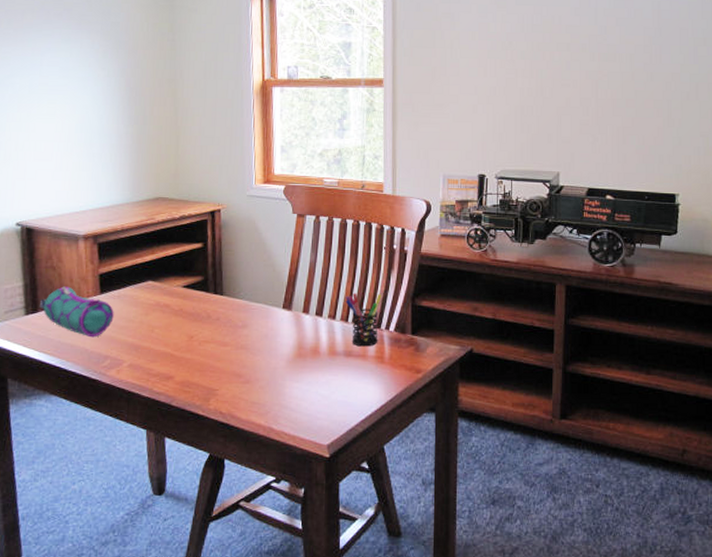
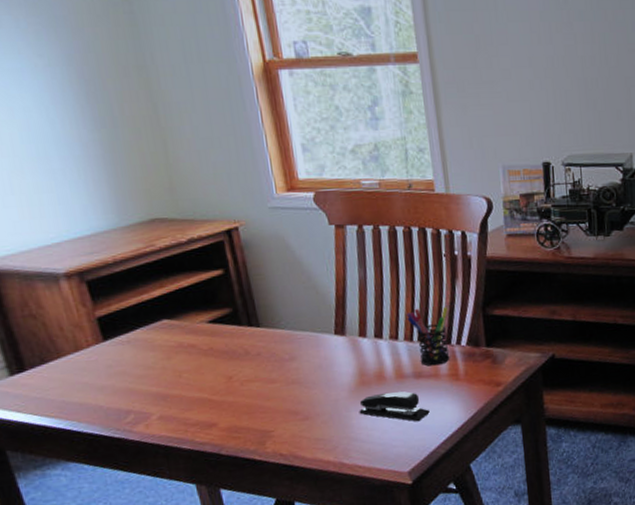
pencil case: present [39,286,114,338] -> none [25,336,128,393]
stapler: none [292,366,354,398] -> present [359,391,430,422]

